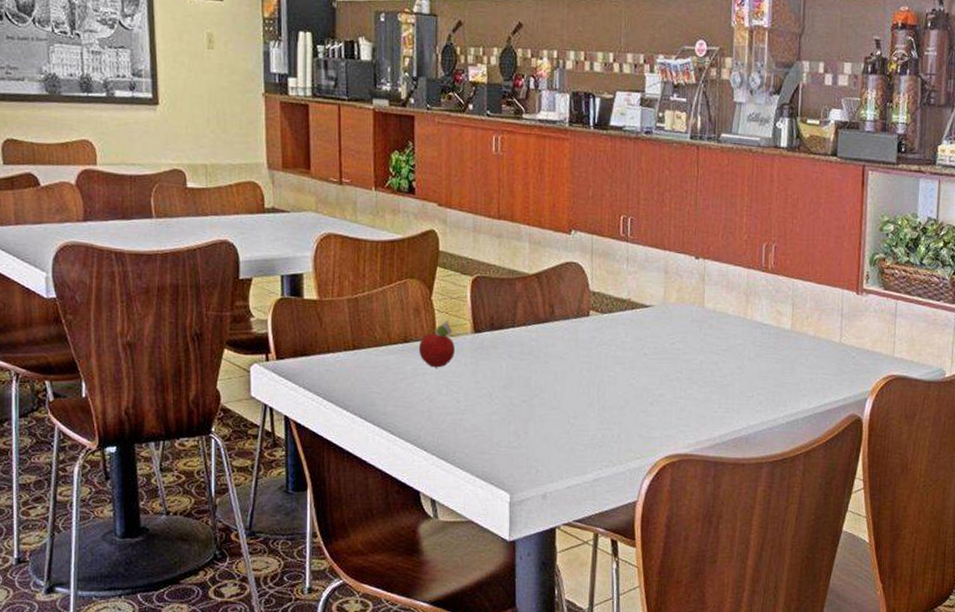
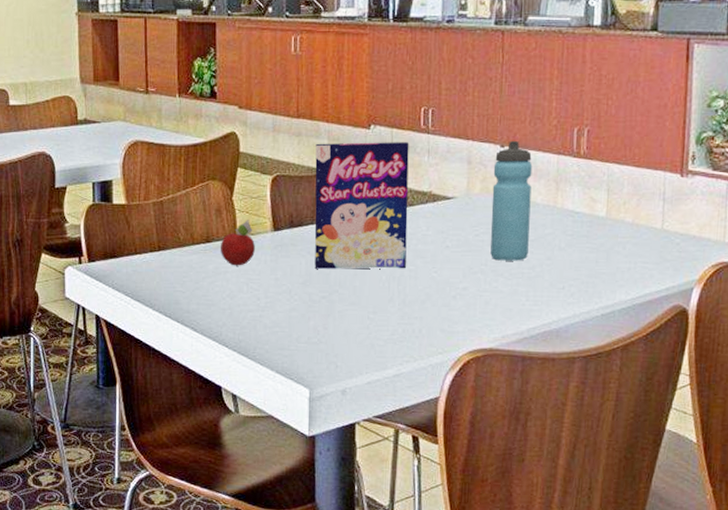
cereal box: none [515,246,609,375] -> present [314,142,409,269]
water bottle: none [686,252,725,370] -> present [490,140,533,261]

